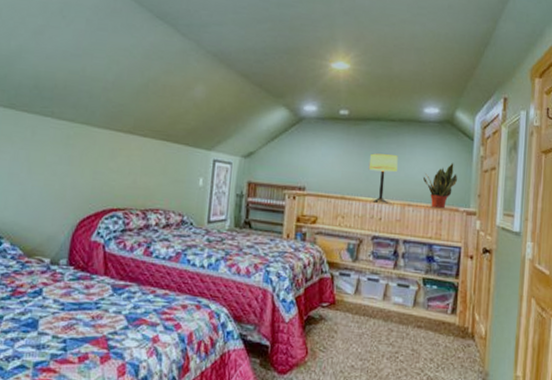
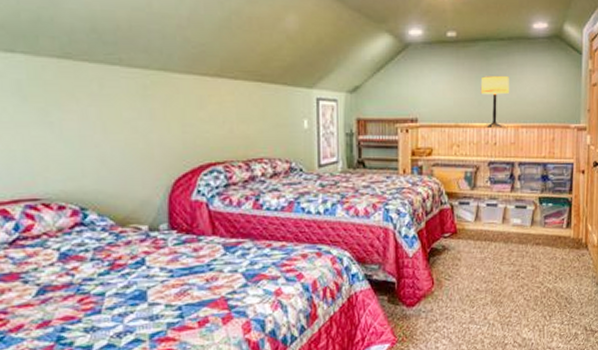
potted plant: present [422,163,457,209] -> none [534,79,567,127]

